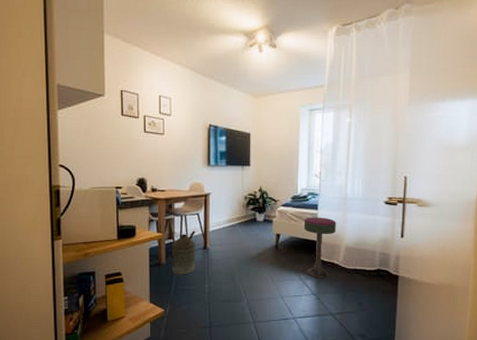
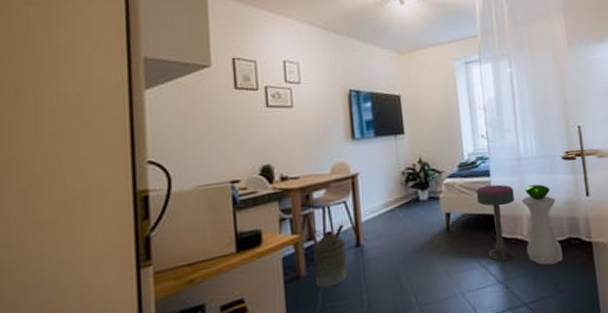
vase: none [340,222,373,288] -> present [522,184,563,265]

